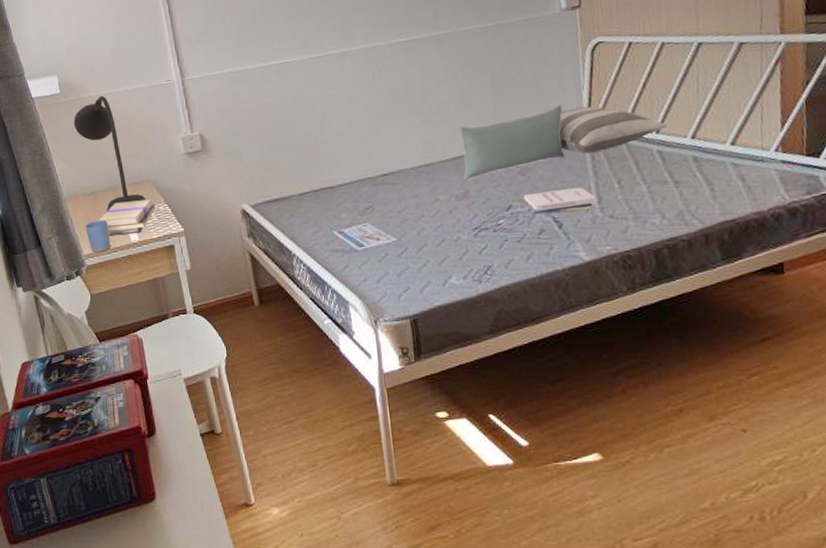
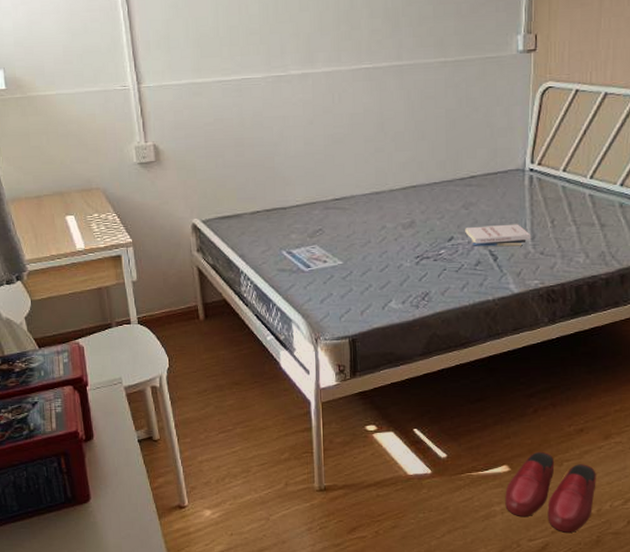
desk lamp: present [73,95,146,212] -> none [19,95,94,217]
mug: present [85,219,111,252] -> none [28,225,54,258]
books: present [99,199,156,235] -> none [43,207,104,242]
pillow: present [459,104,566,181] -> none [411,144,509,211]
pillow: present [559,106,667,154] -> none [503,148,600,193]
slippers: none [599,436,706,530] -> present [505,451,596,533]

